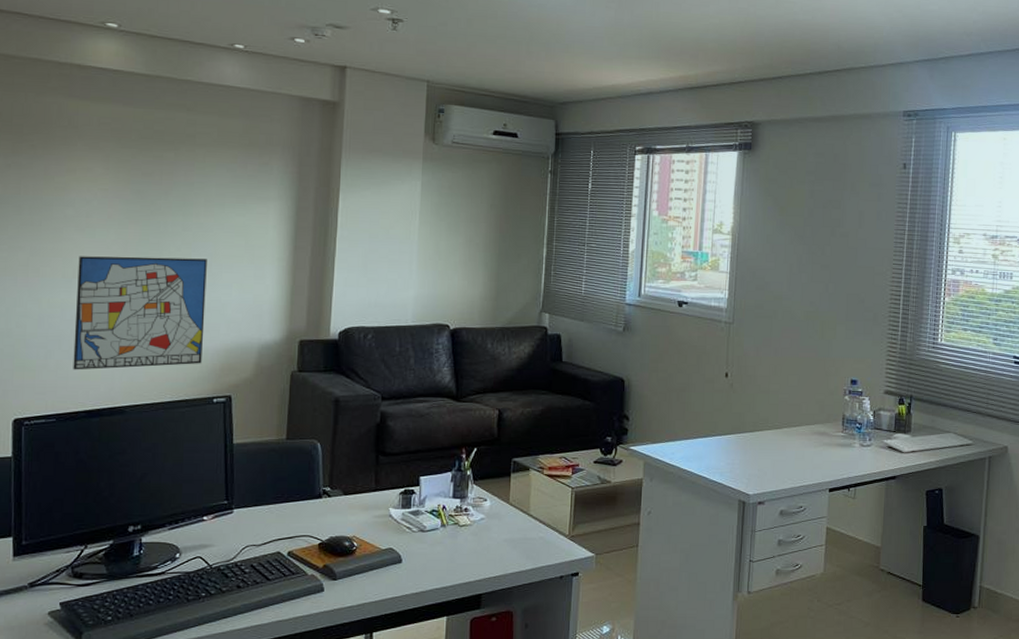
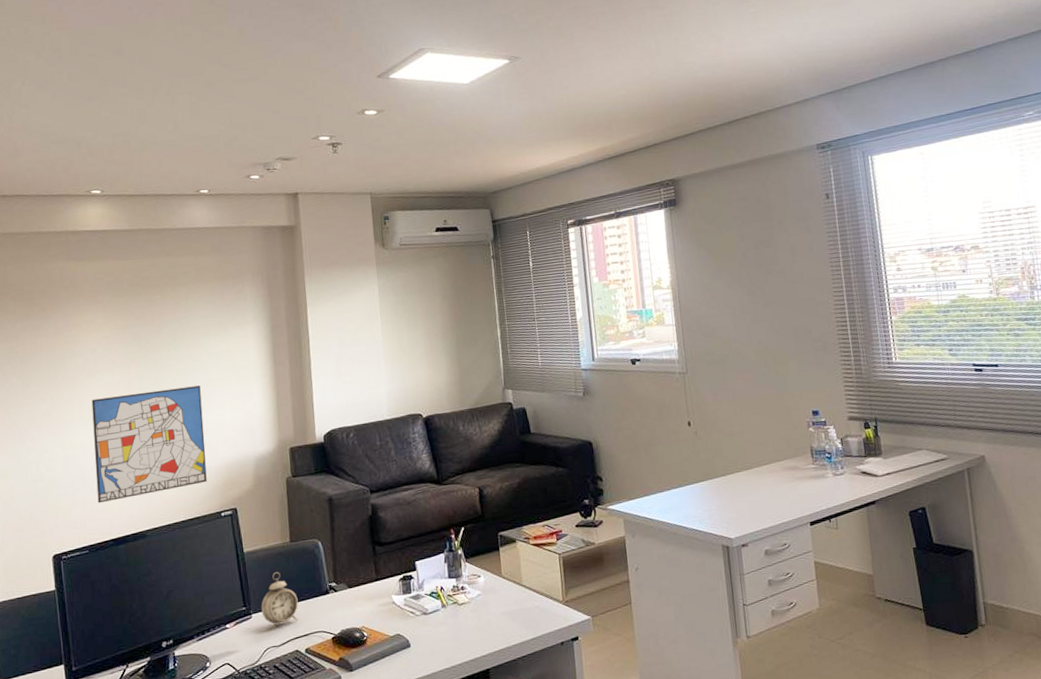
alarm clock: none [245,469,287,527] -> present [261,572,298,629]

